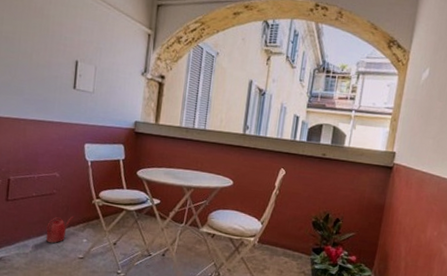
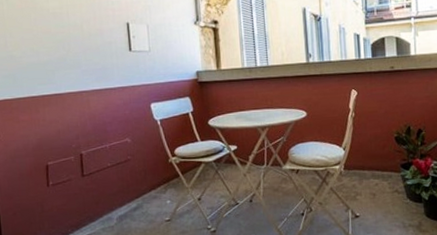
watering can: present [46,216,75,244] -> none [127,179,154,211]

